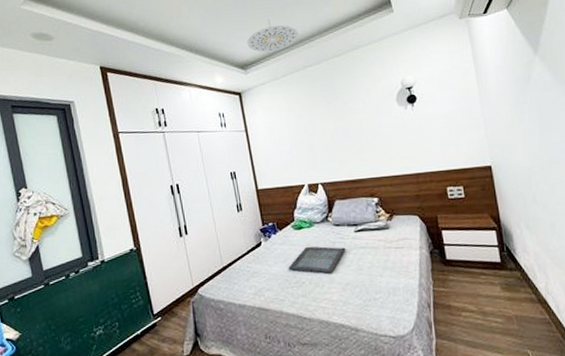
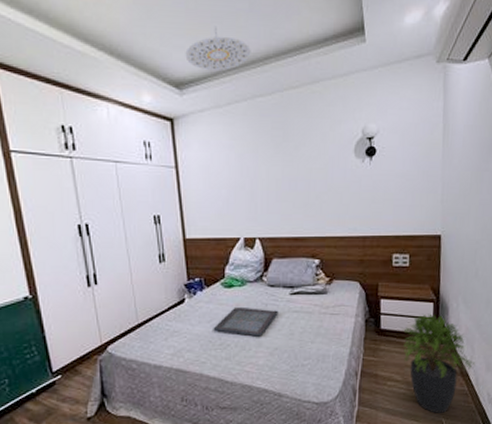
potted plant: none [468,241,553,345] -> present [402,313,475,413]

